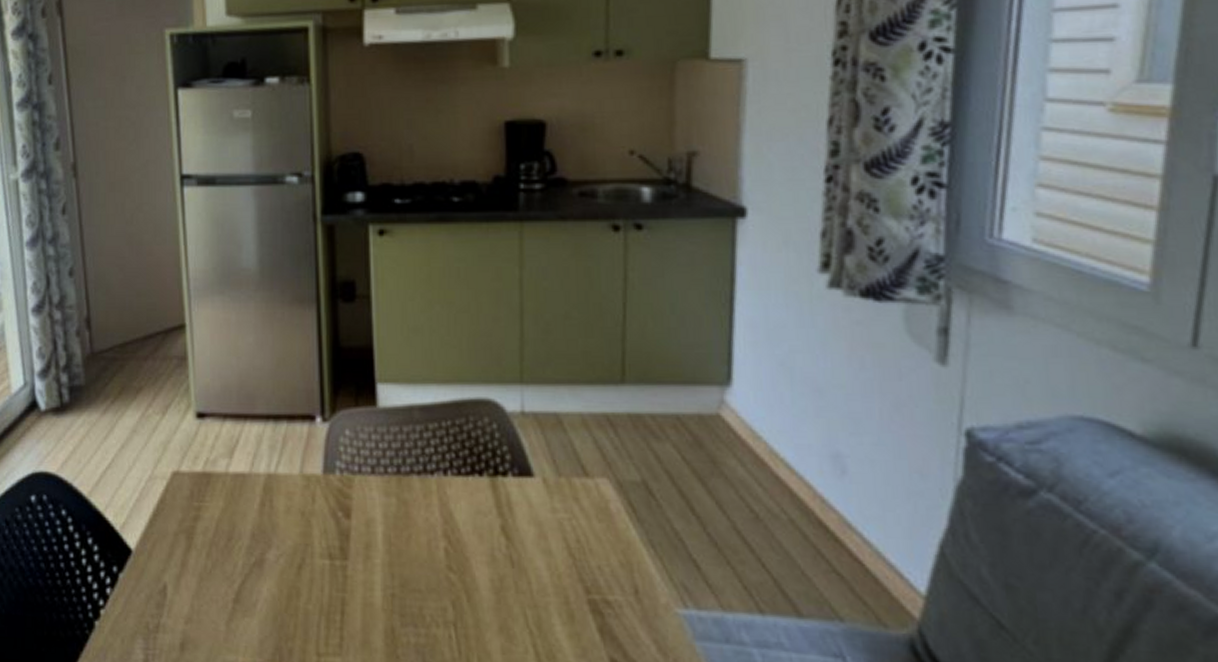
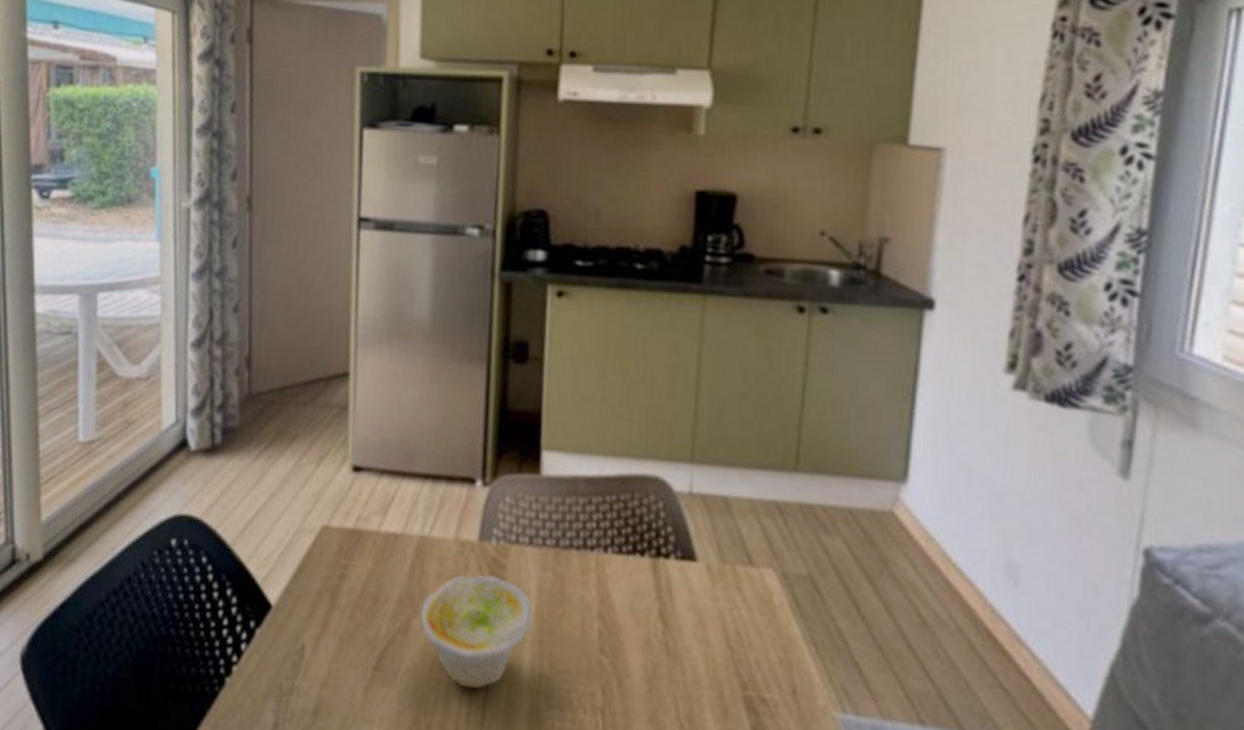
bowl: none [274,505,381,613] -> present [421,575,533,689]

